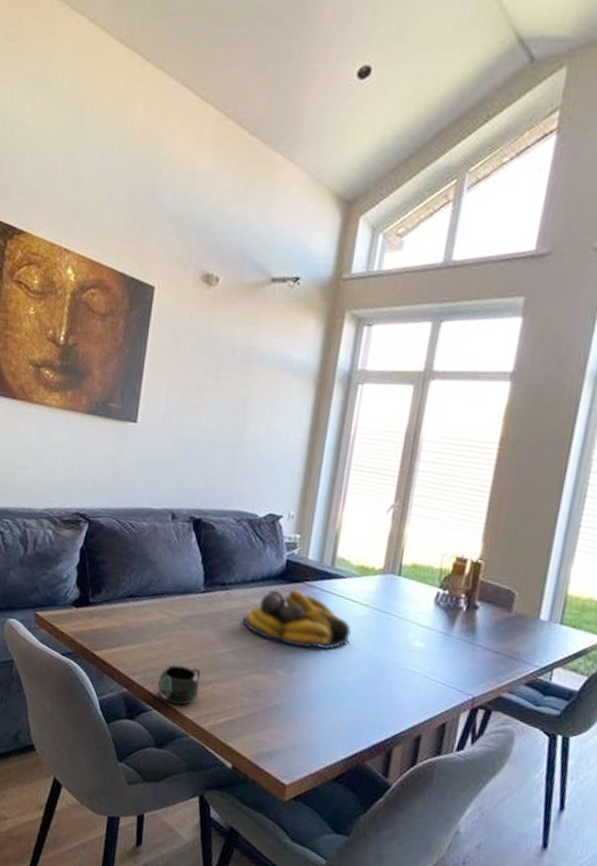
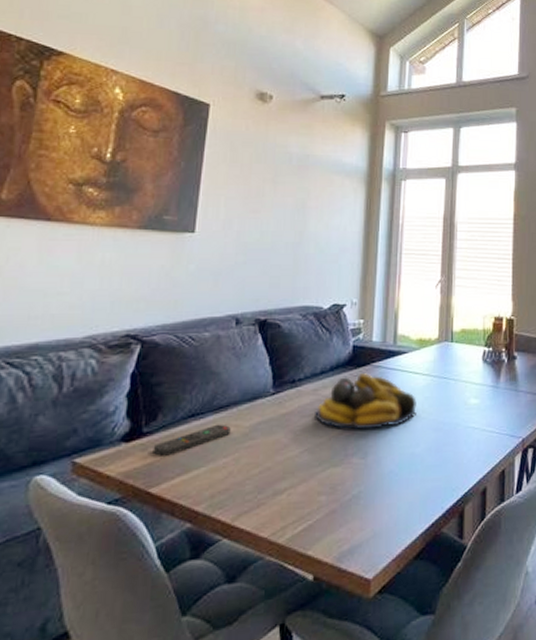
remote control: none [97,608,164,627] -> present [153,424,231,456]
mug: present [157,665,201,705] -> none [226,477,275,526]

